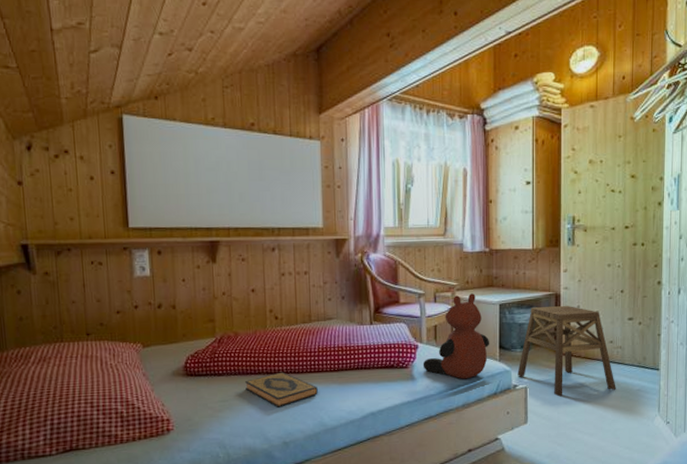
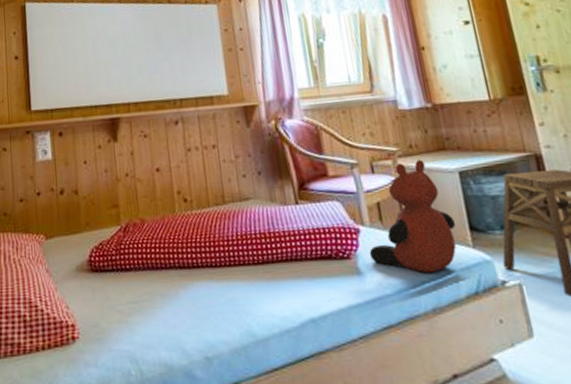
hardback book: present [245,372,318,408] -> none [156,265,242,311]

